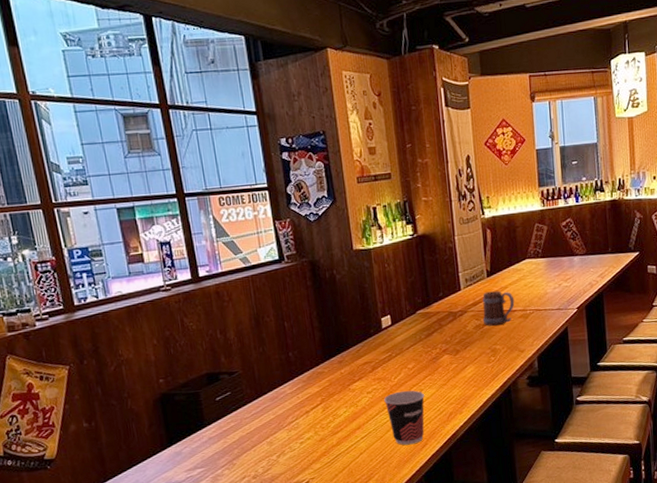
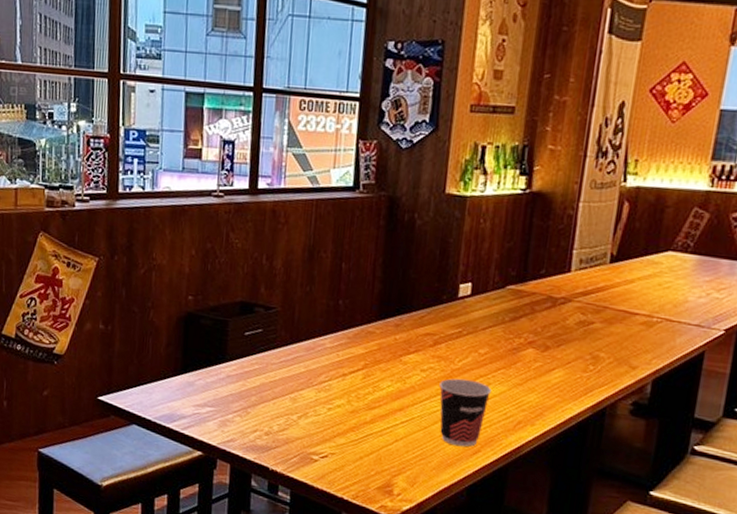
beer mug: present [482,290,515,327] -> none [590,281,640,328]

